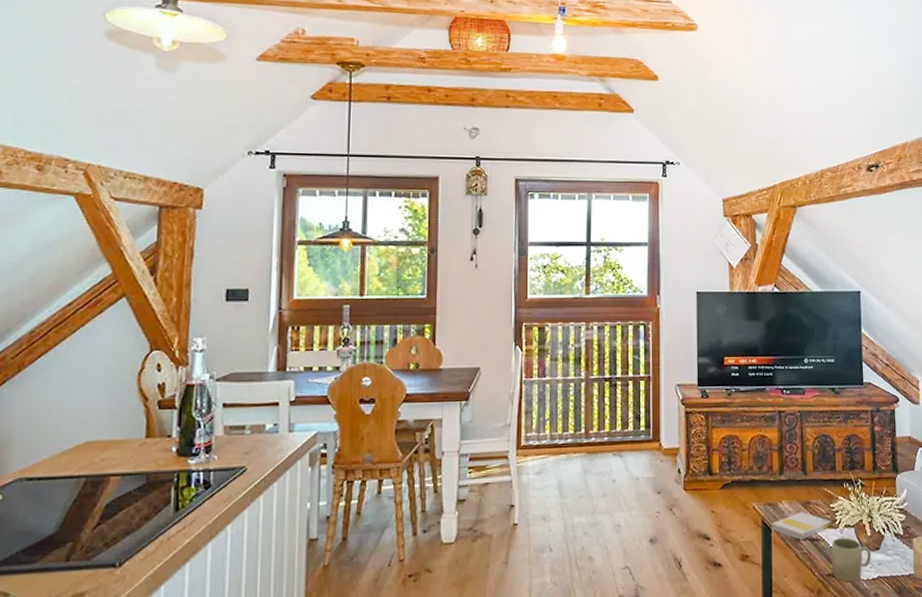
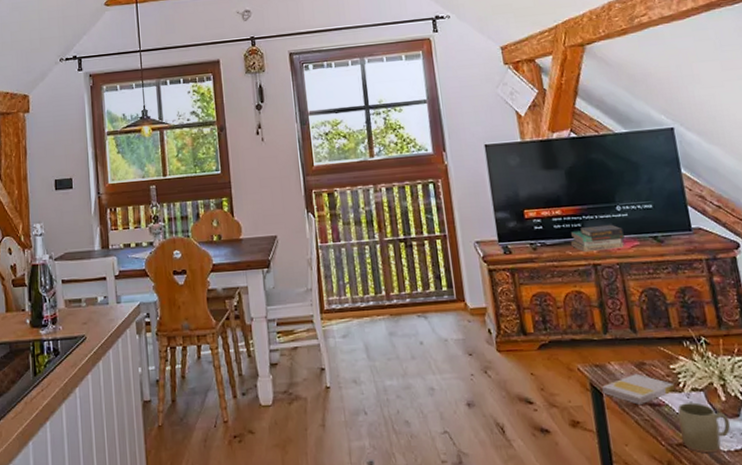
books: none [761,375,808,400] -> present [570,224,624,253]

